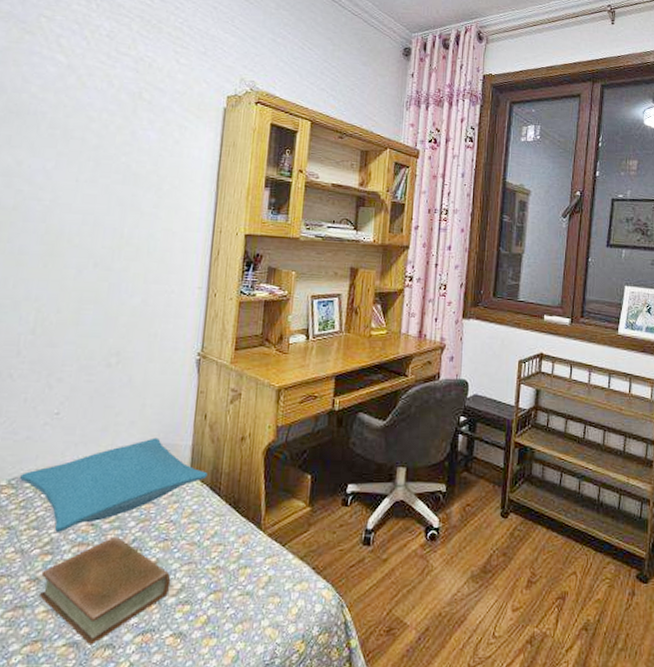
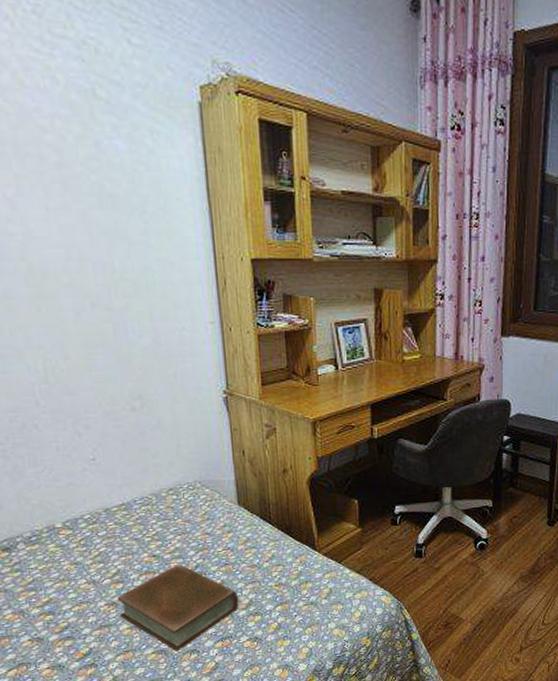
pillow: present [20,437,208,532] -> none [73,475,256,564]

